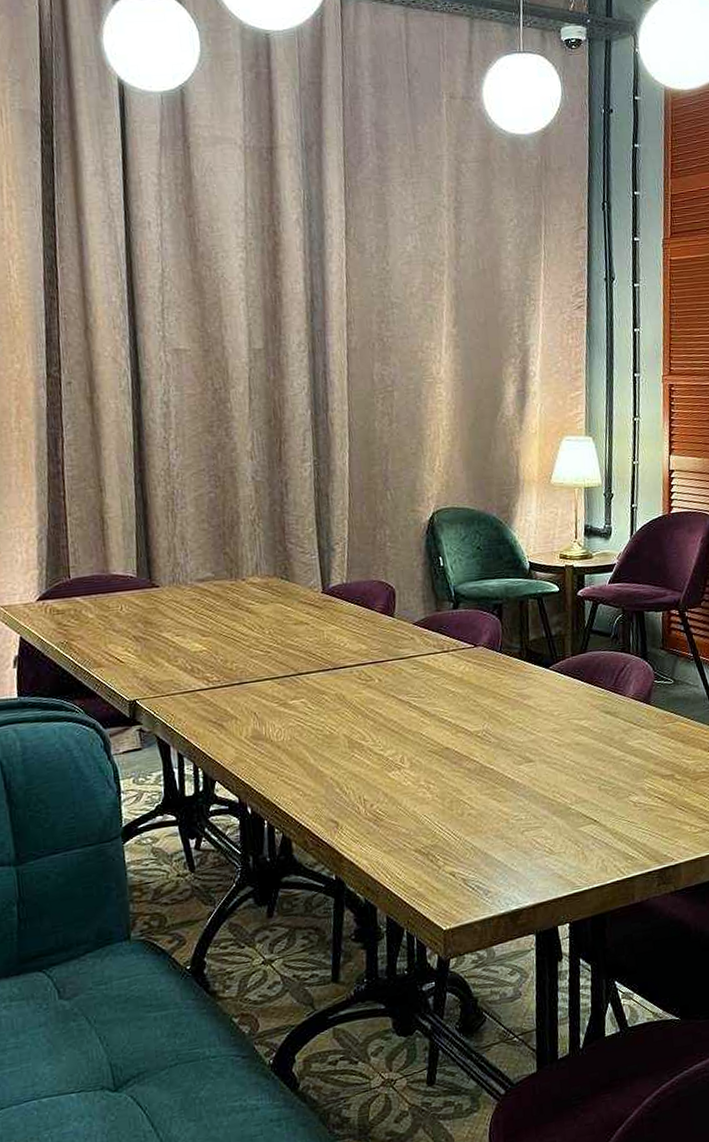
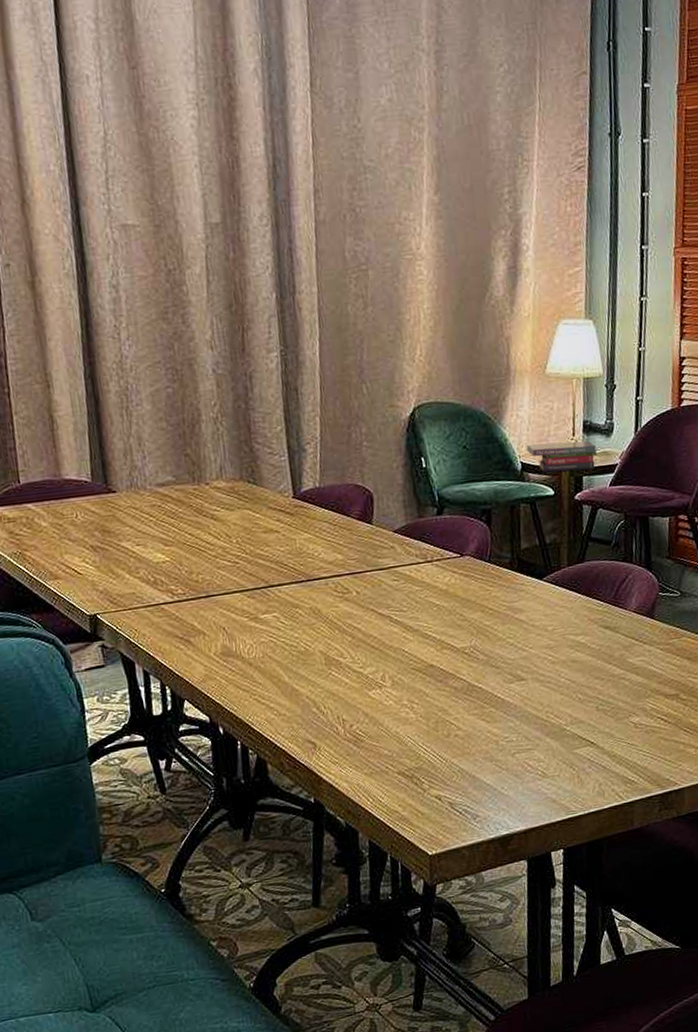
books: none [534,543,597,571] -> present [526,440,597,473]

